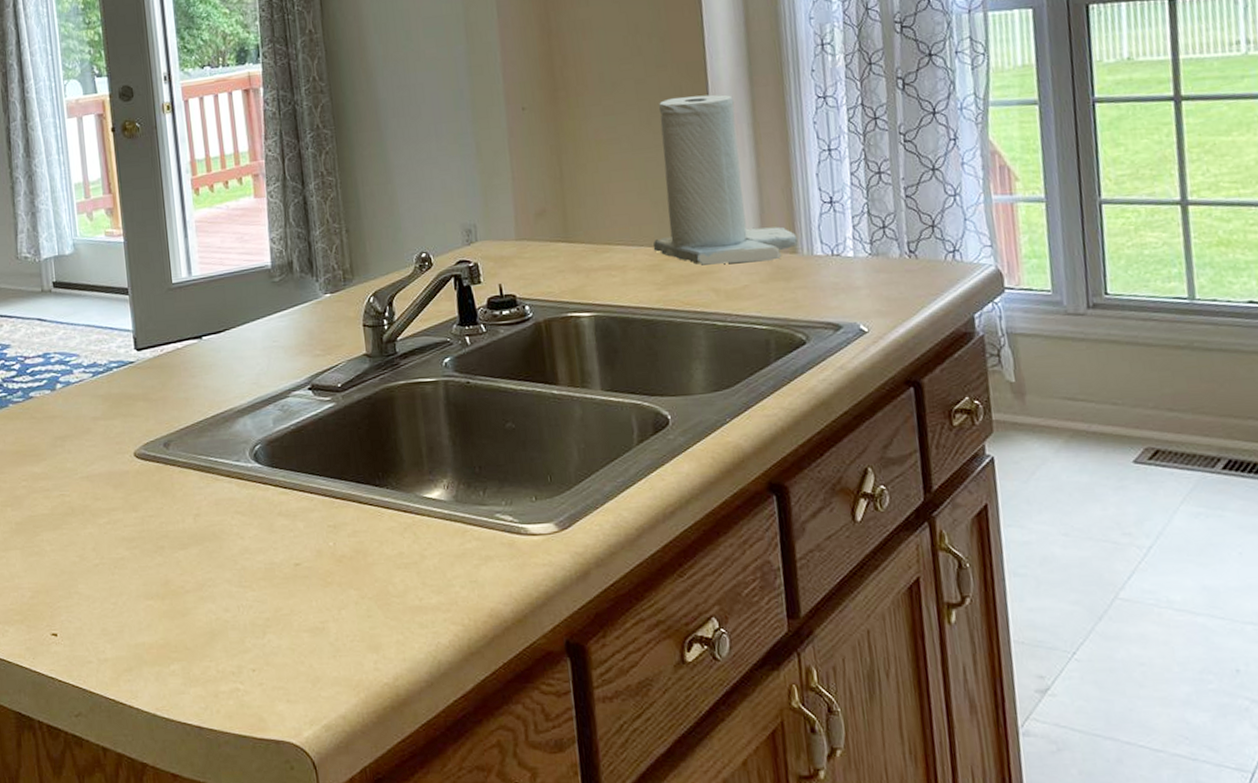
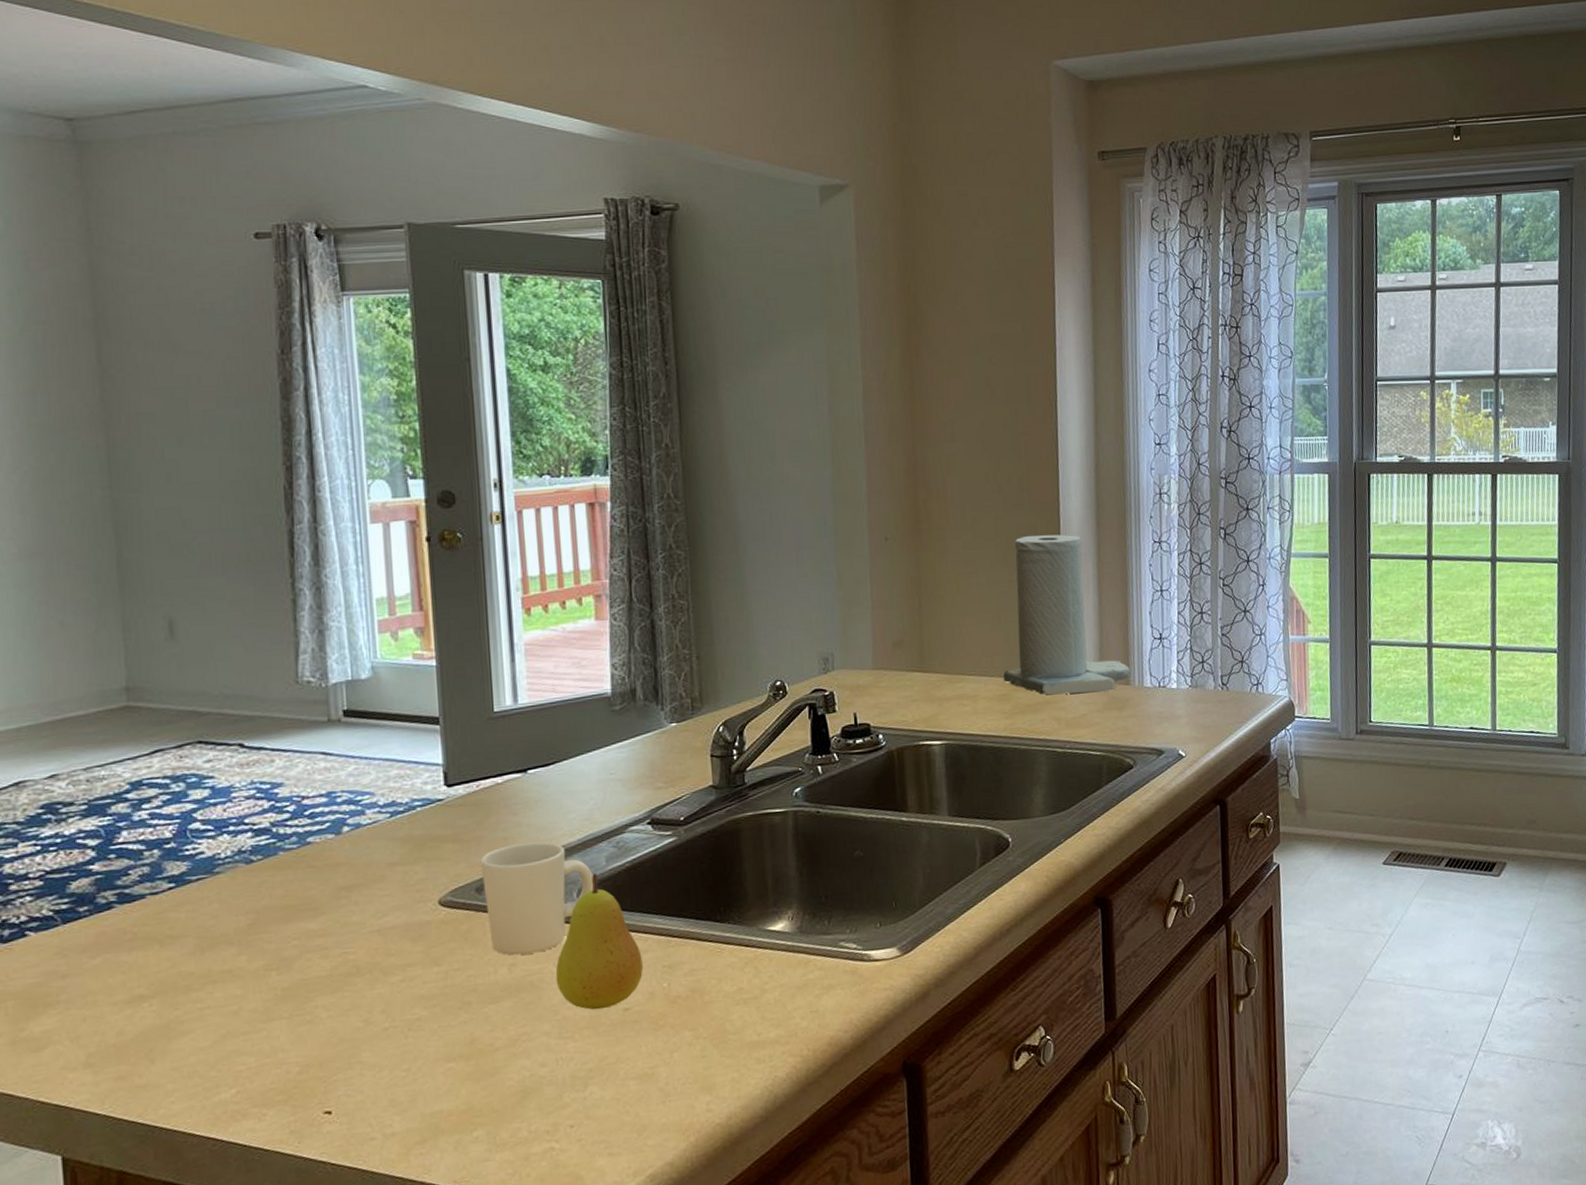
mug: none [166,403,264,507] -> present [480,841,594,956]
fruit: none [233,434,311,563] -> present [555,873,643,1010]

